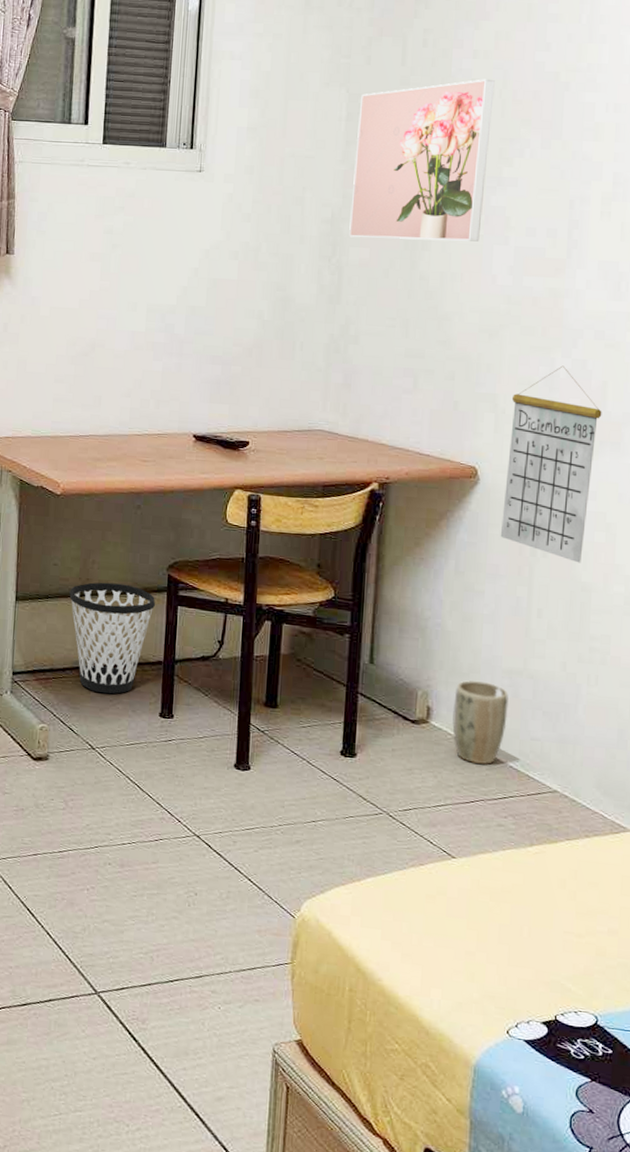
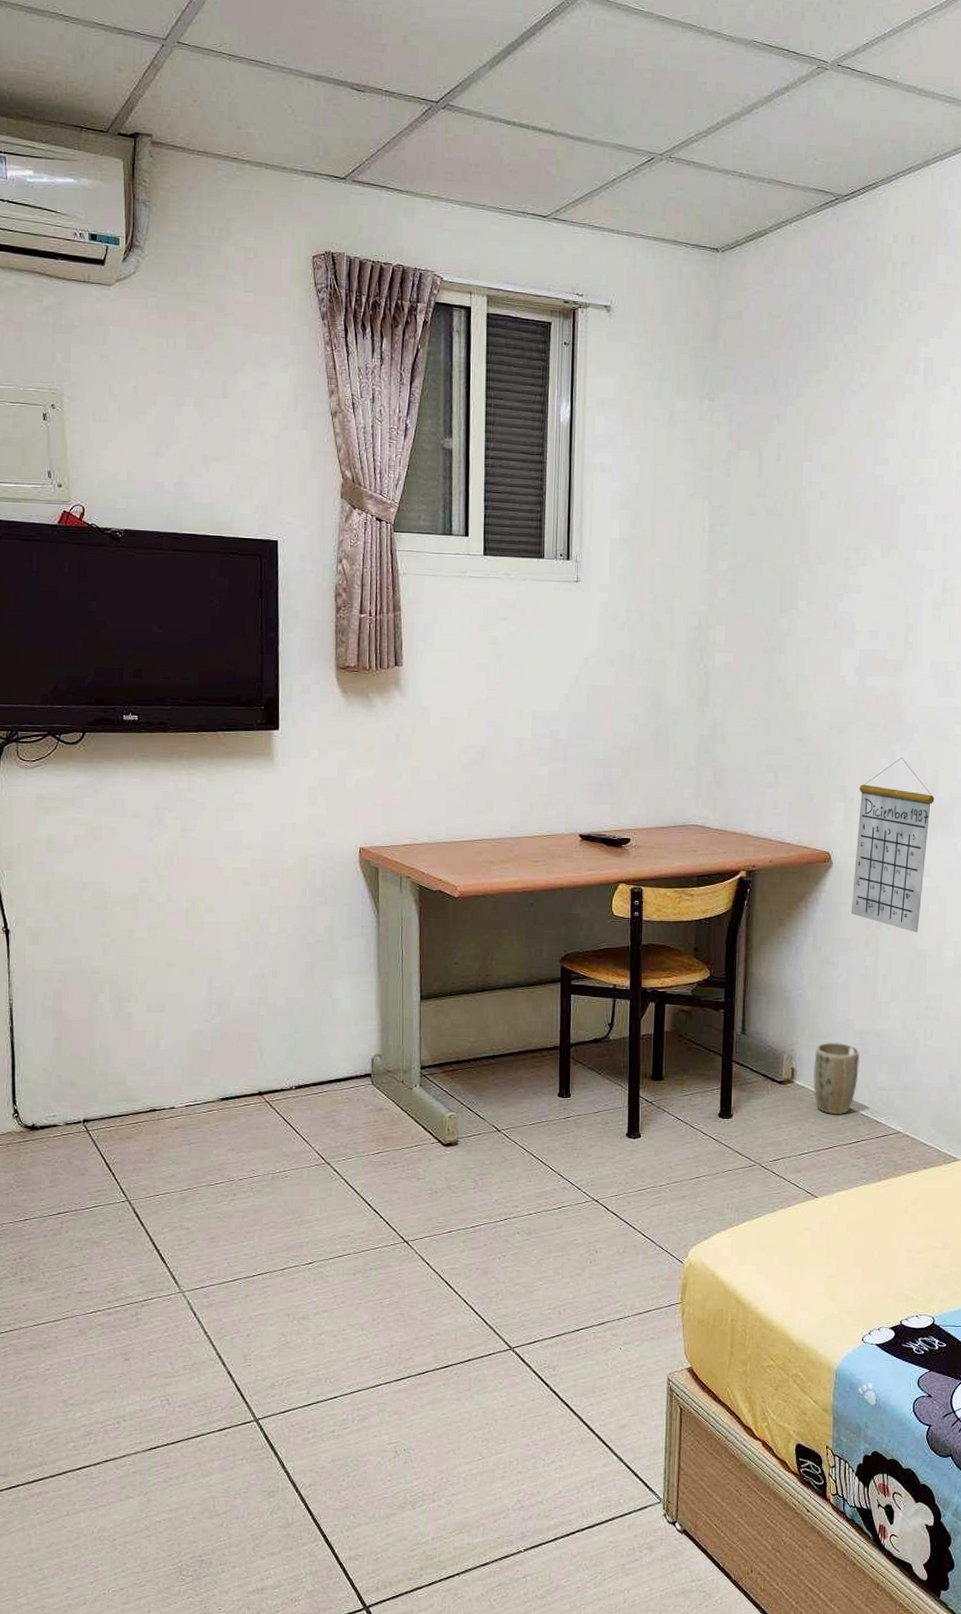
wastebasket: present [69,582,156,695] -> none [471,977,551,1080]
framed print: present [349,79,495,242] -> none [715,491,840,645]

